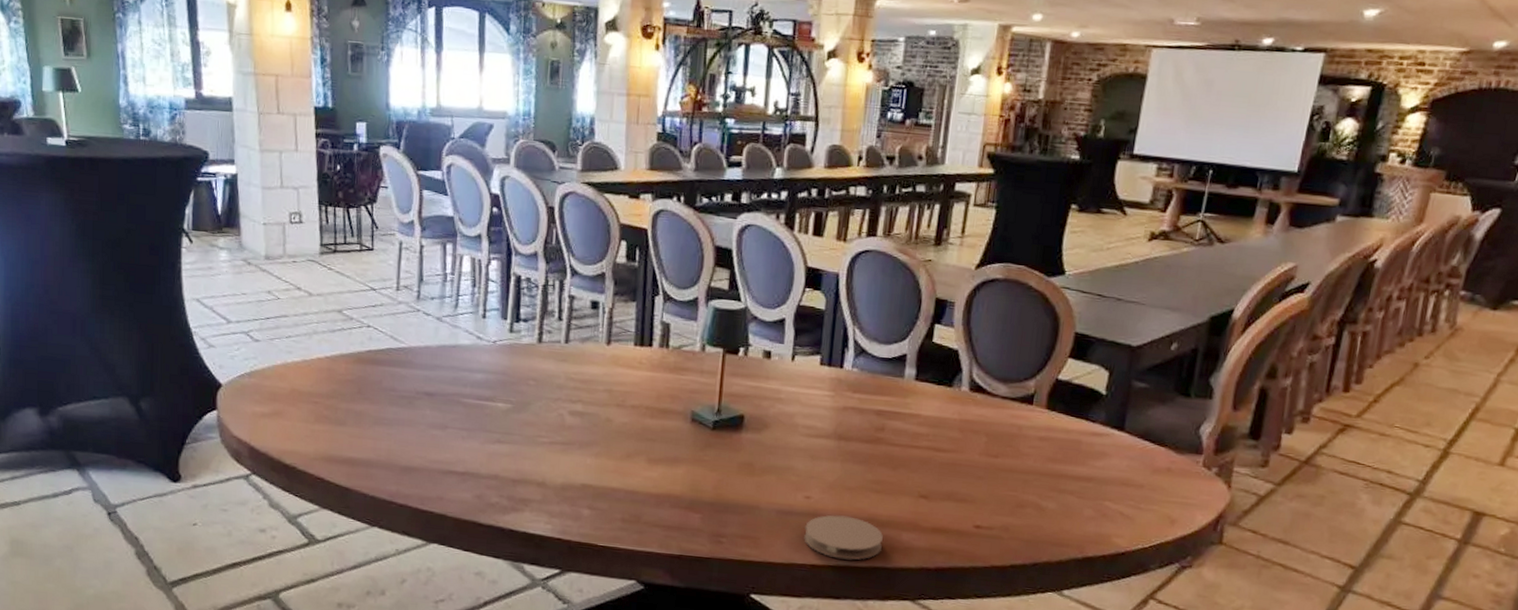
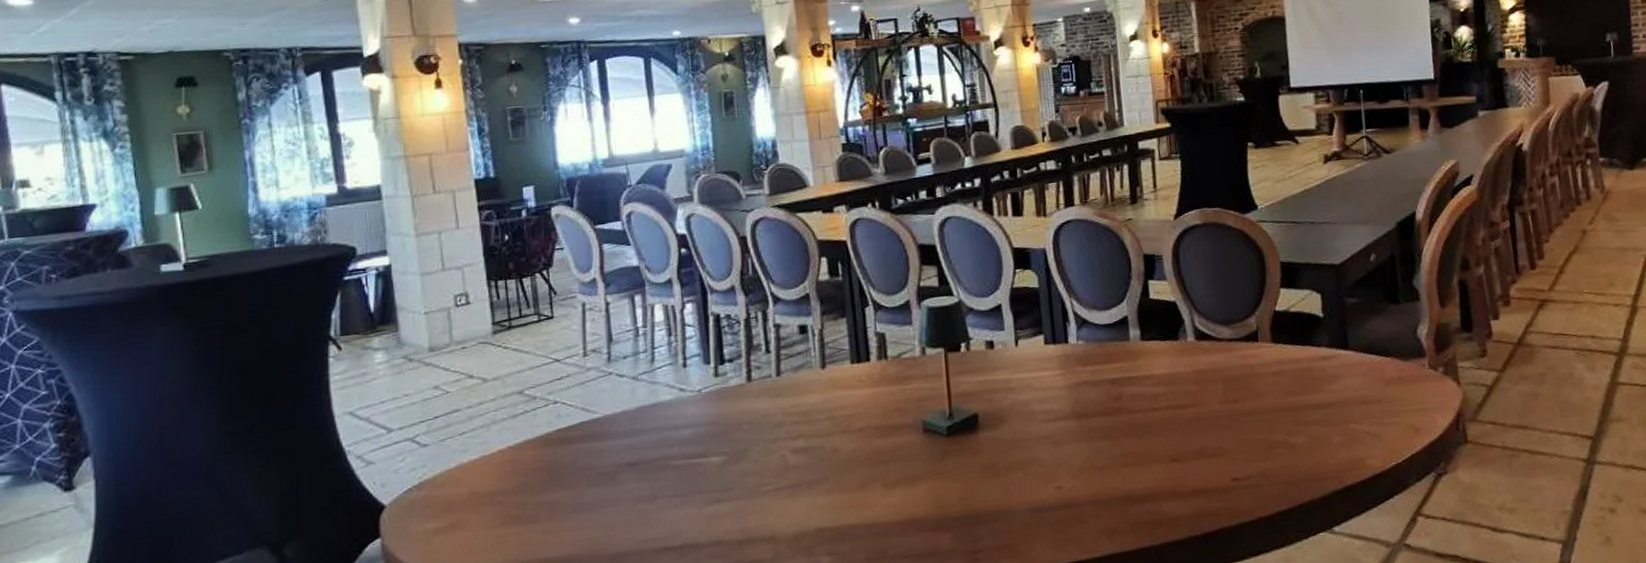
coaster: present [804,515,883,560] -> none [1062,498,1145,548]

